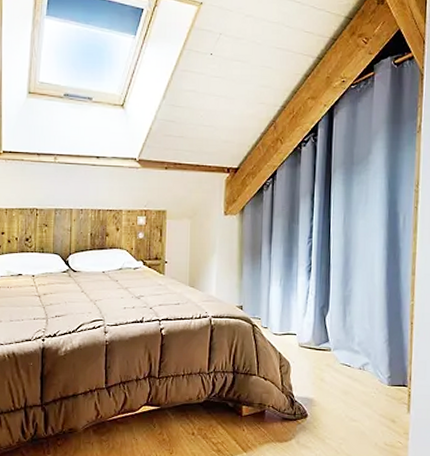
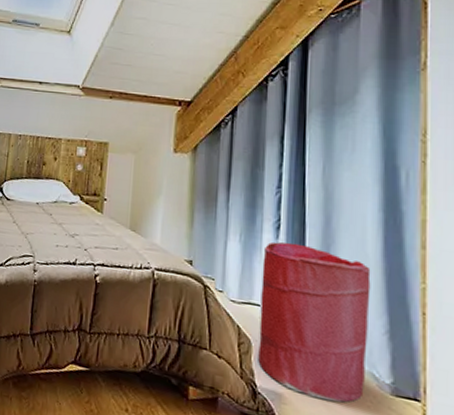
laundry hamper: none [295,281,377,398] -> present [258,241,371,403]

